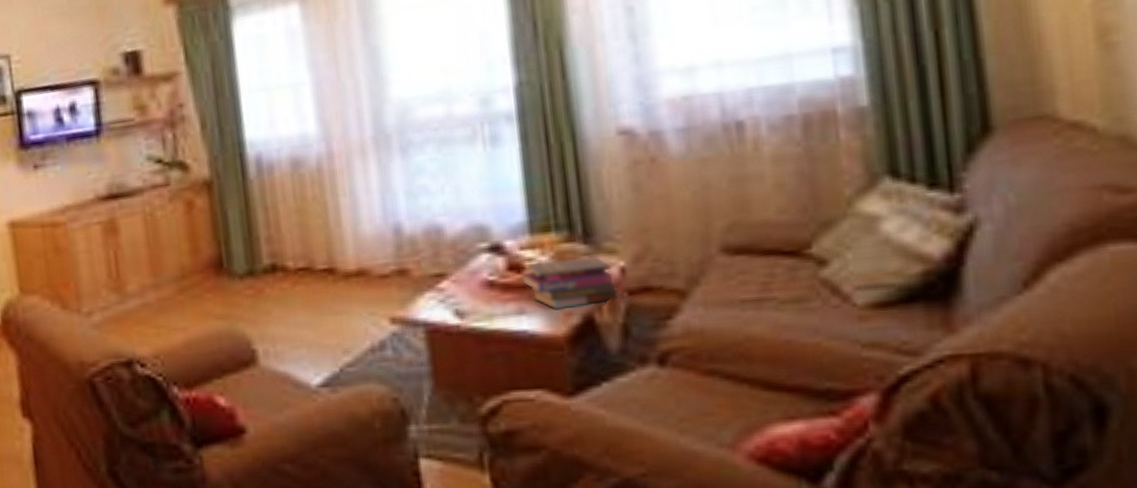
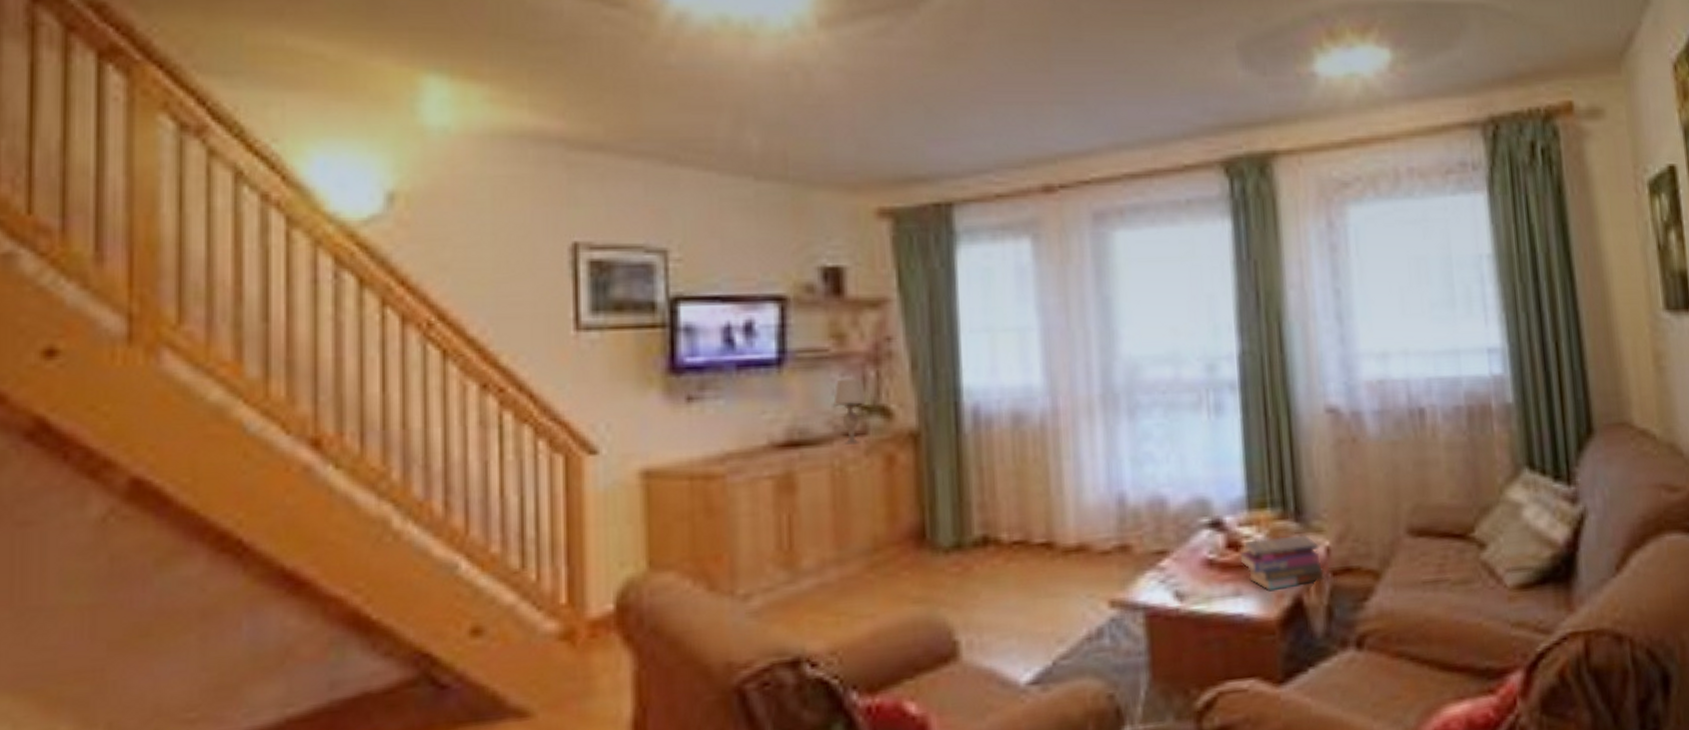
table lamp: none [141,140,168,195] -> present [833,378,867,445]

